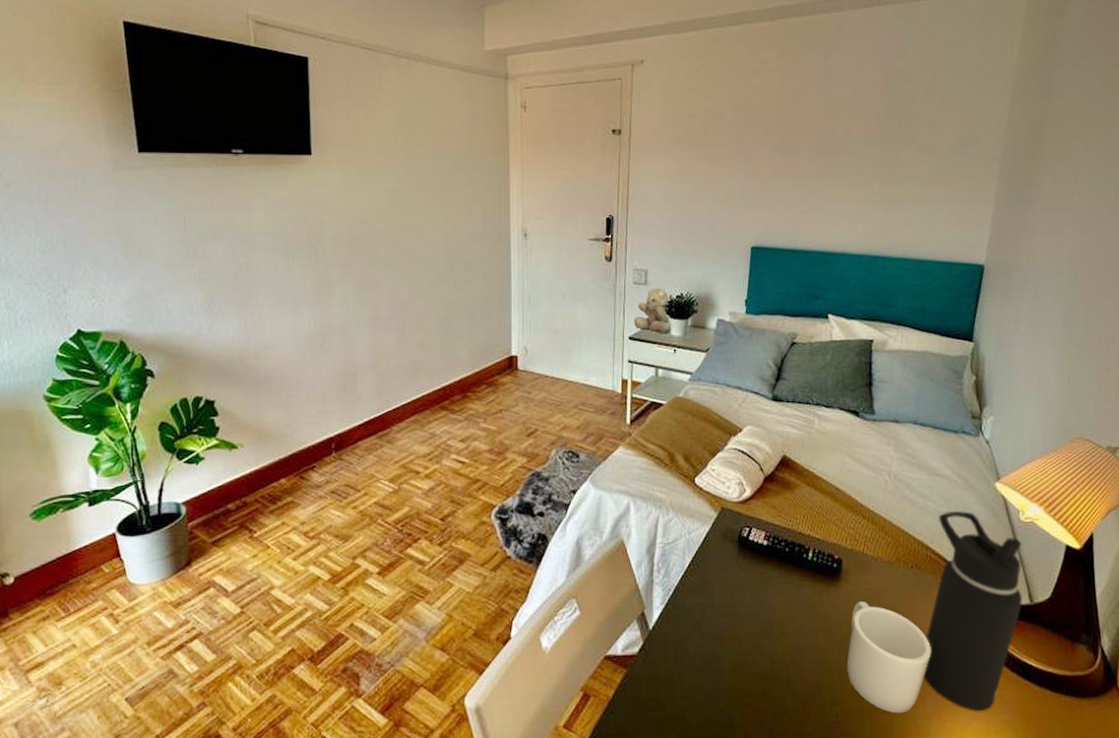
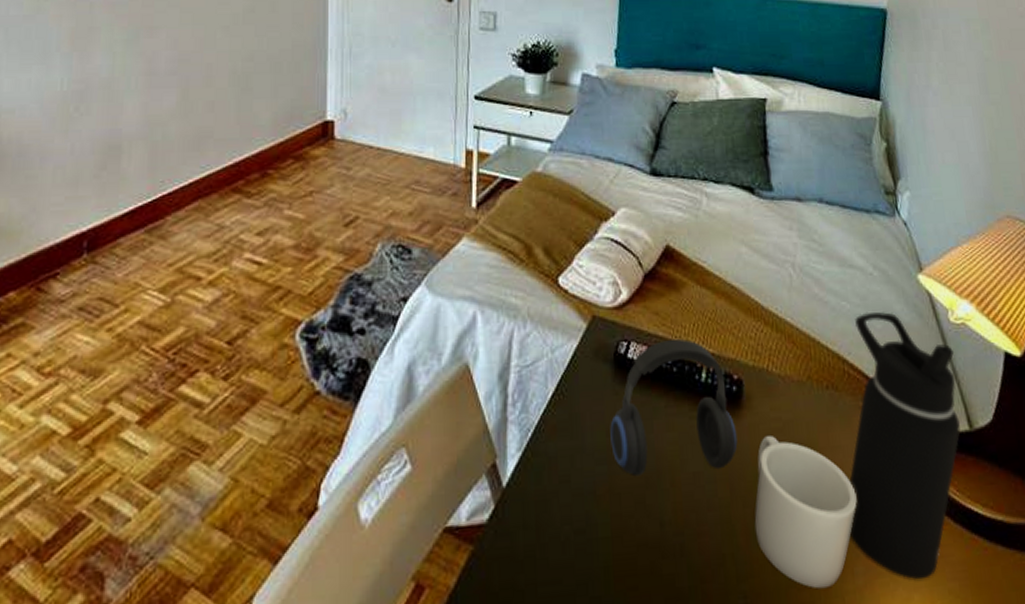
teddy bear: present [633,288,671,334] -> none [480,34,526,92]
headphones: none [734,527,836,627] -> present [610,339,738,477]

